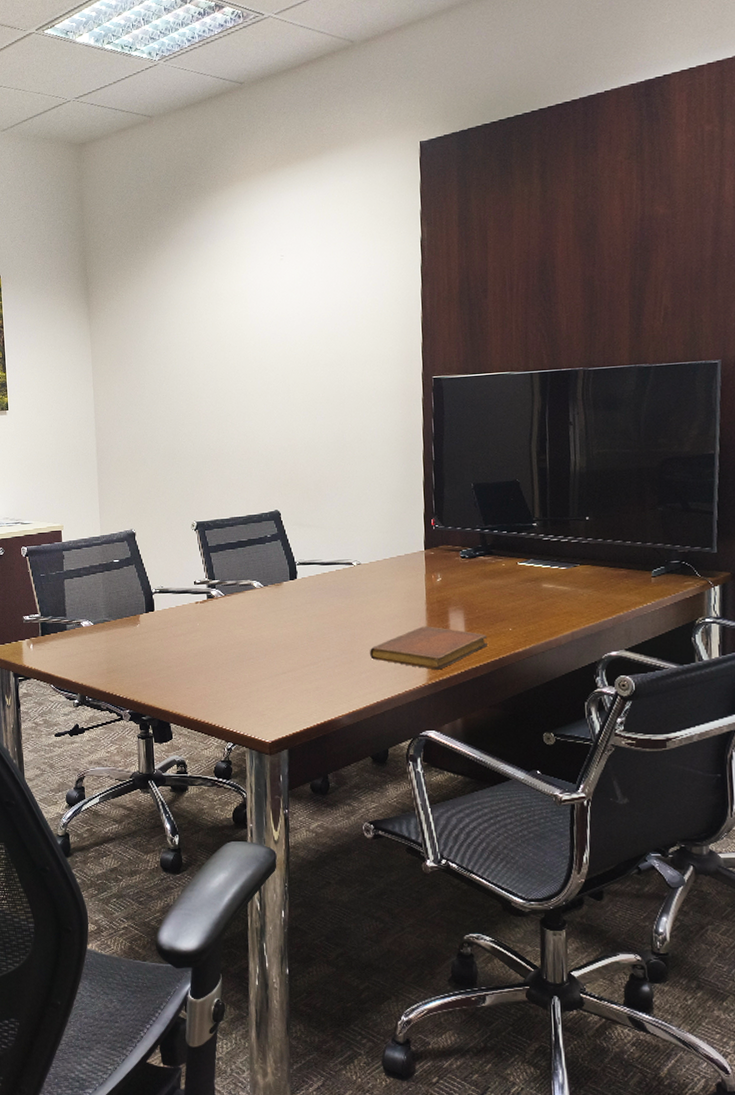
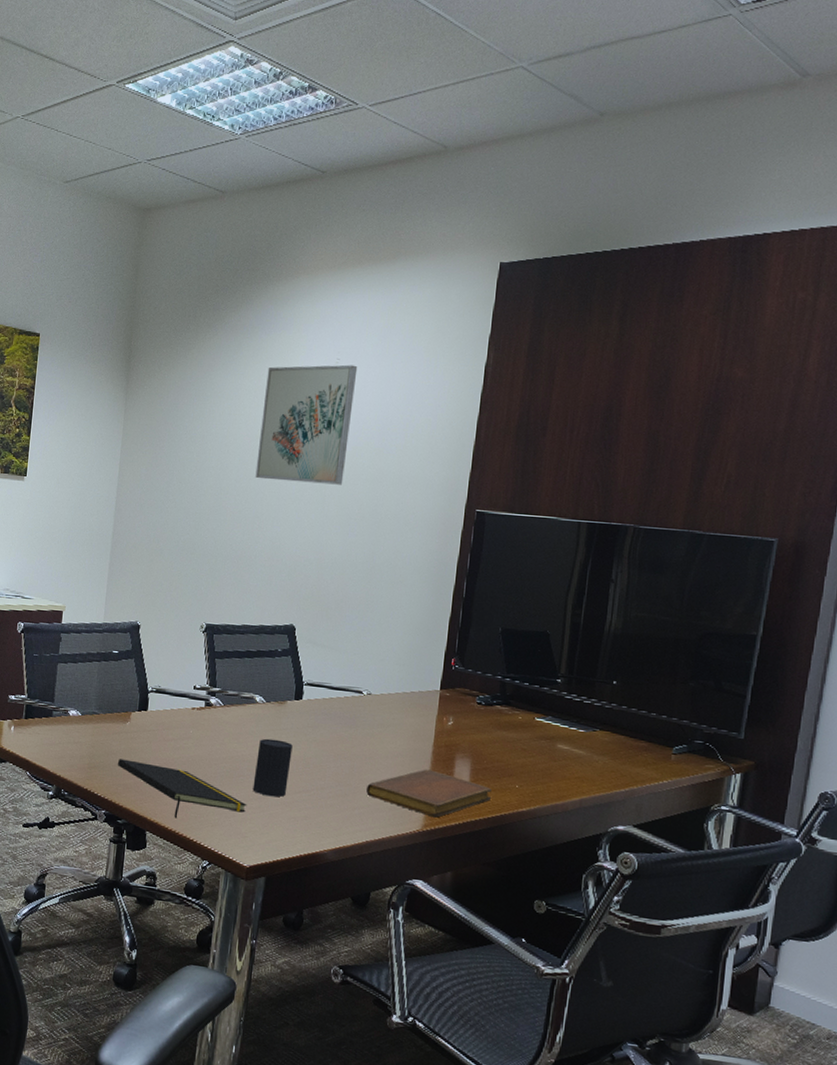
notepad: none [133,659,261,708] -> present [117,759,247,819]
wall art: none [217,259,304,379] -> present [255,364,358,485]
cup: none [262,619,296,674] -> present [252,738,293,797]

